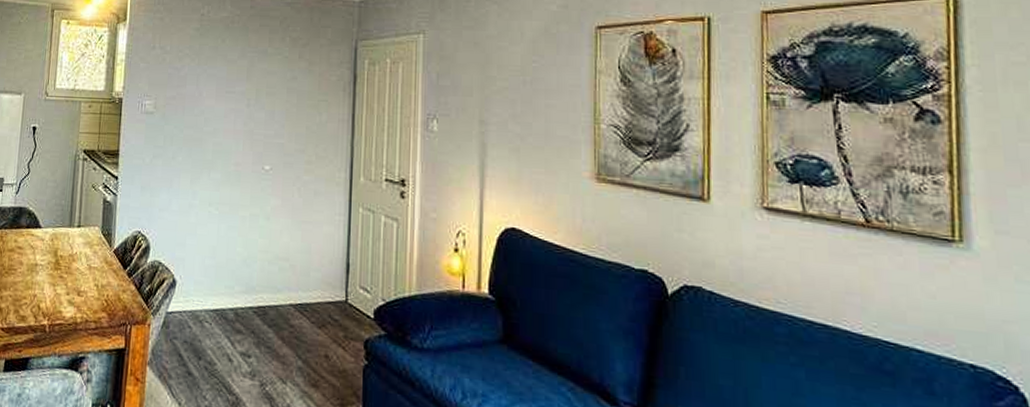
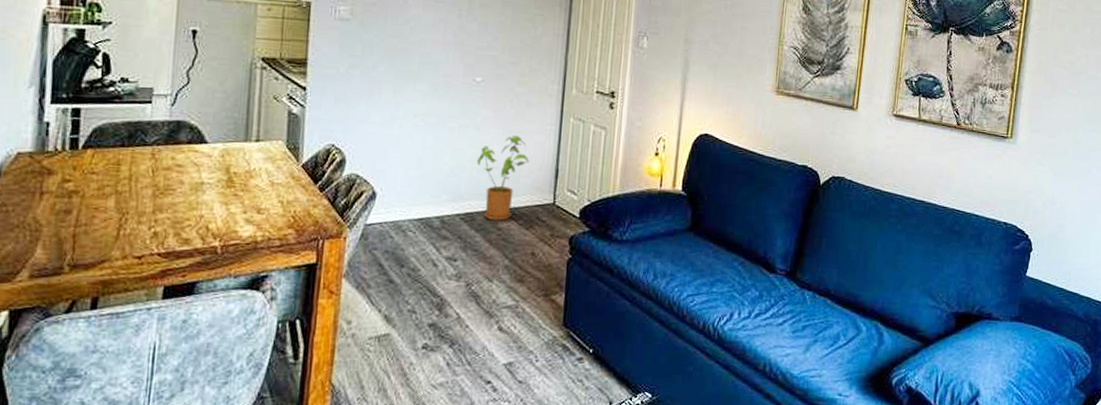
house plant: none [267,225,319,317] -> present [476,134,530,221]

